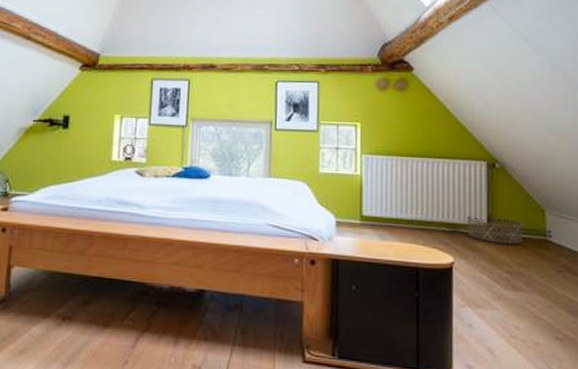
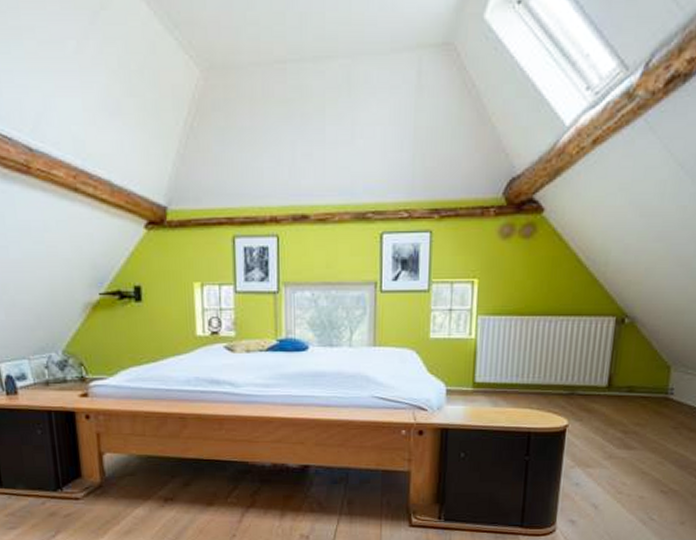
basket: present [467,215,524,244] -> none [585,376,646,404]

